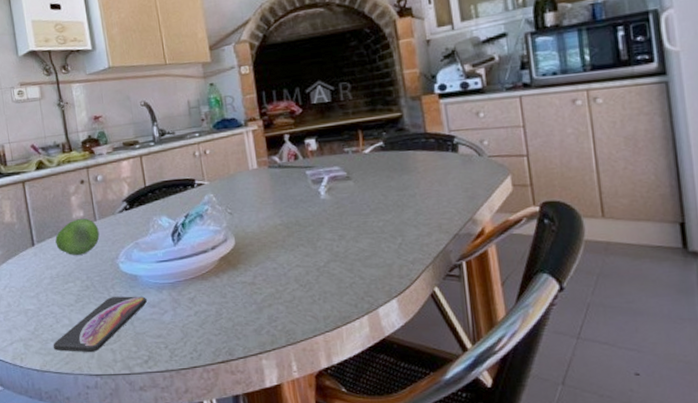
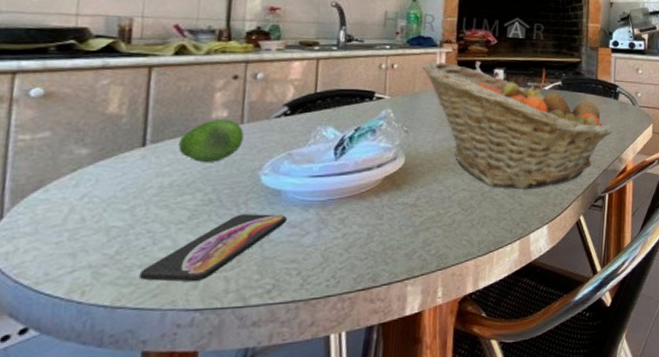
fruit basket: none [233,140,457,262] -> present [422,61,612,188]

